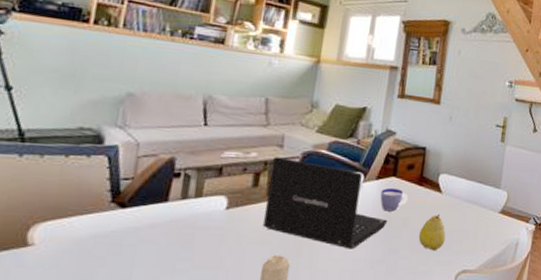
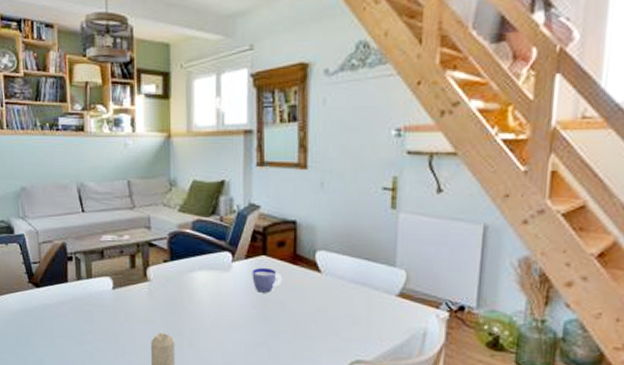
laptop: present [262,157,388,249] -> none [144,239,264,331]
fruit: present [418,213,446,251] -> none [299,296,331,337]

